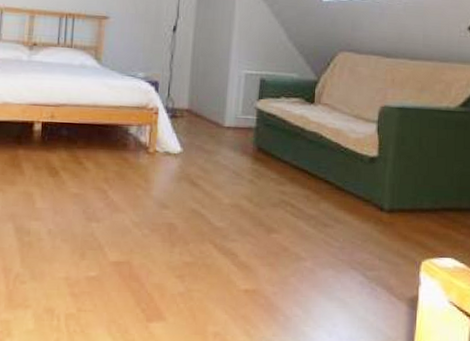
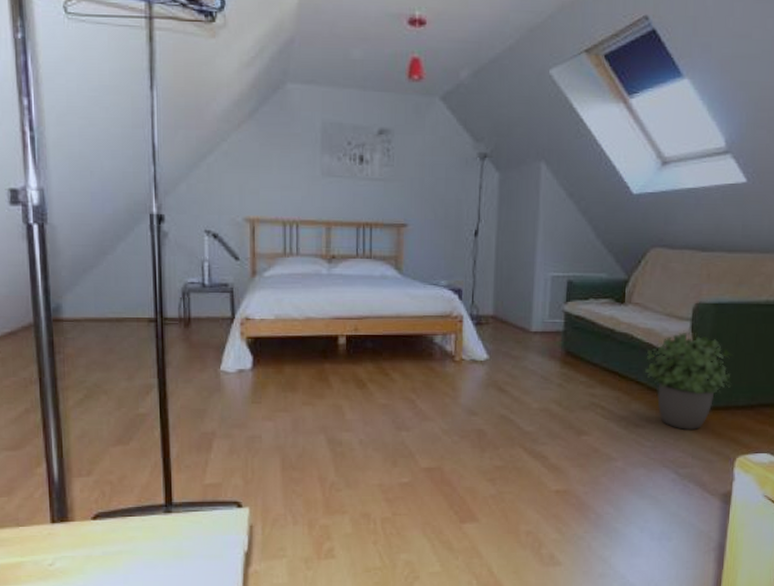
potted plant: none [334,132,417,232] -> present [645,330,734,431]

